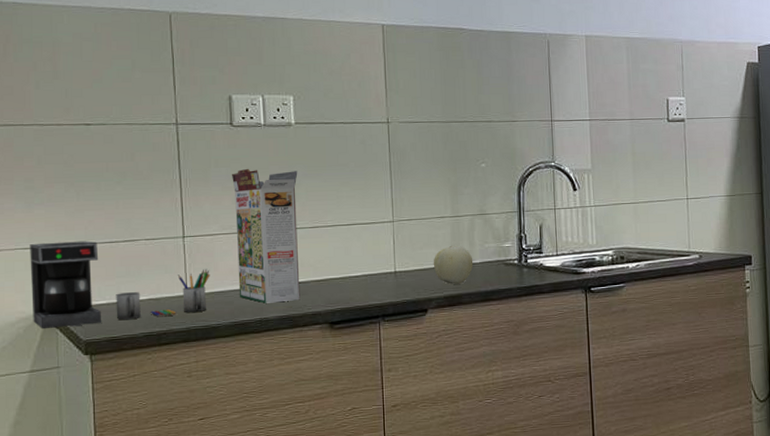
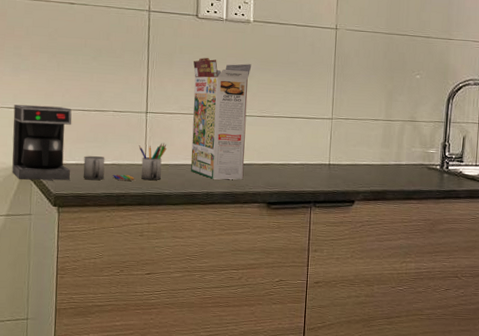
fruit: present [433,245,474,284] -> none [363,146,400,182]

